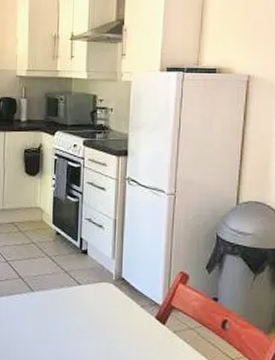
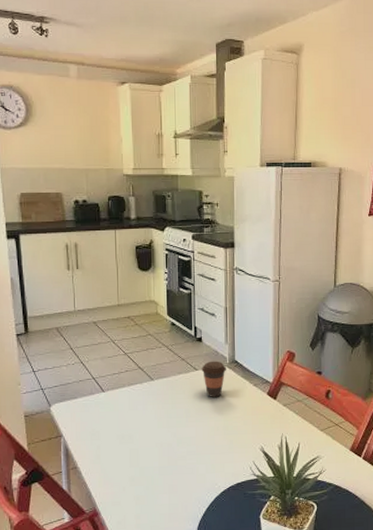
coffee cup: none [85,276,113,316] -> present [201,361,227,397]

